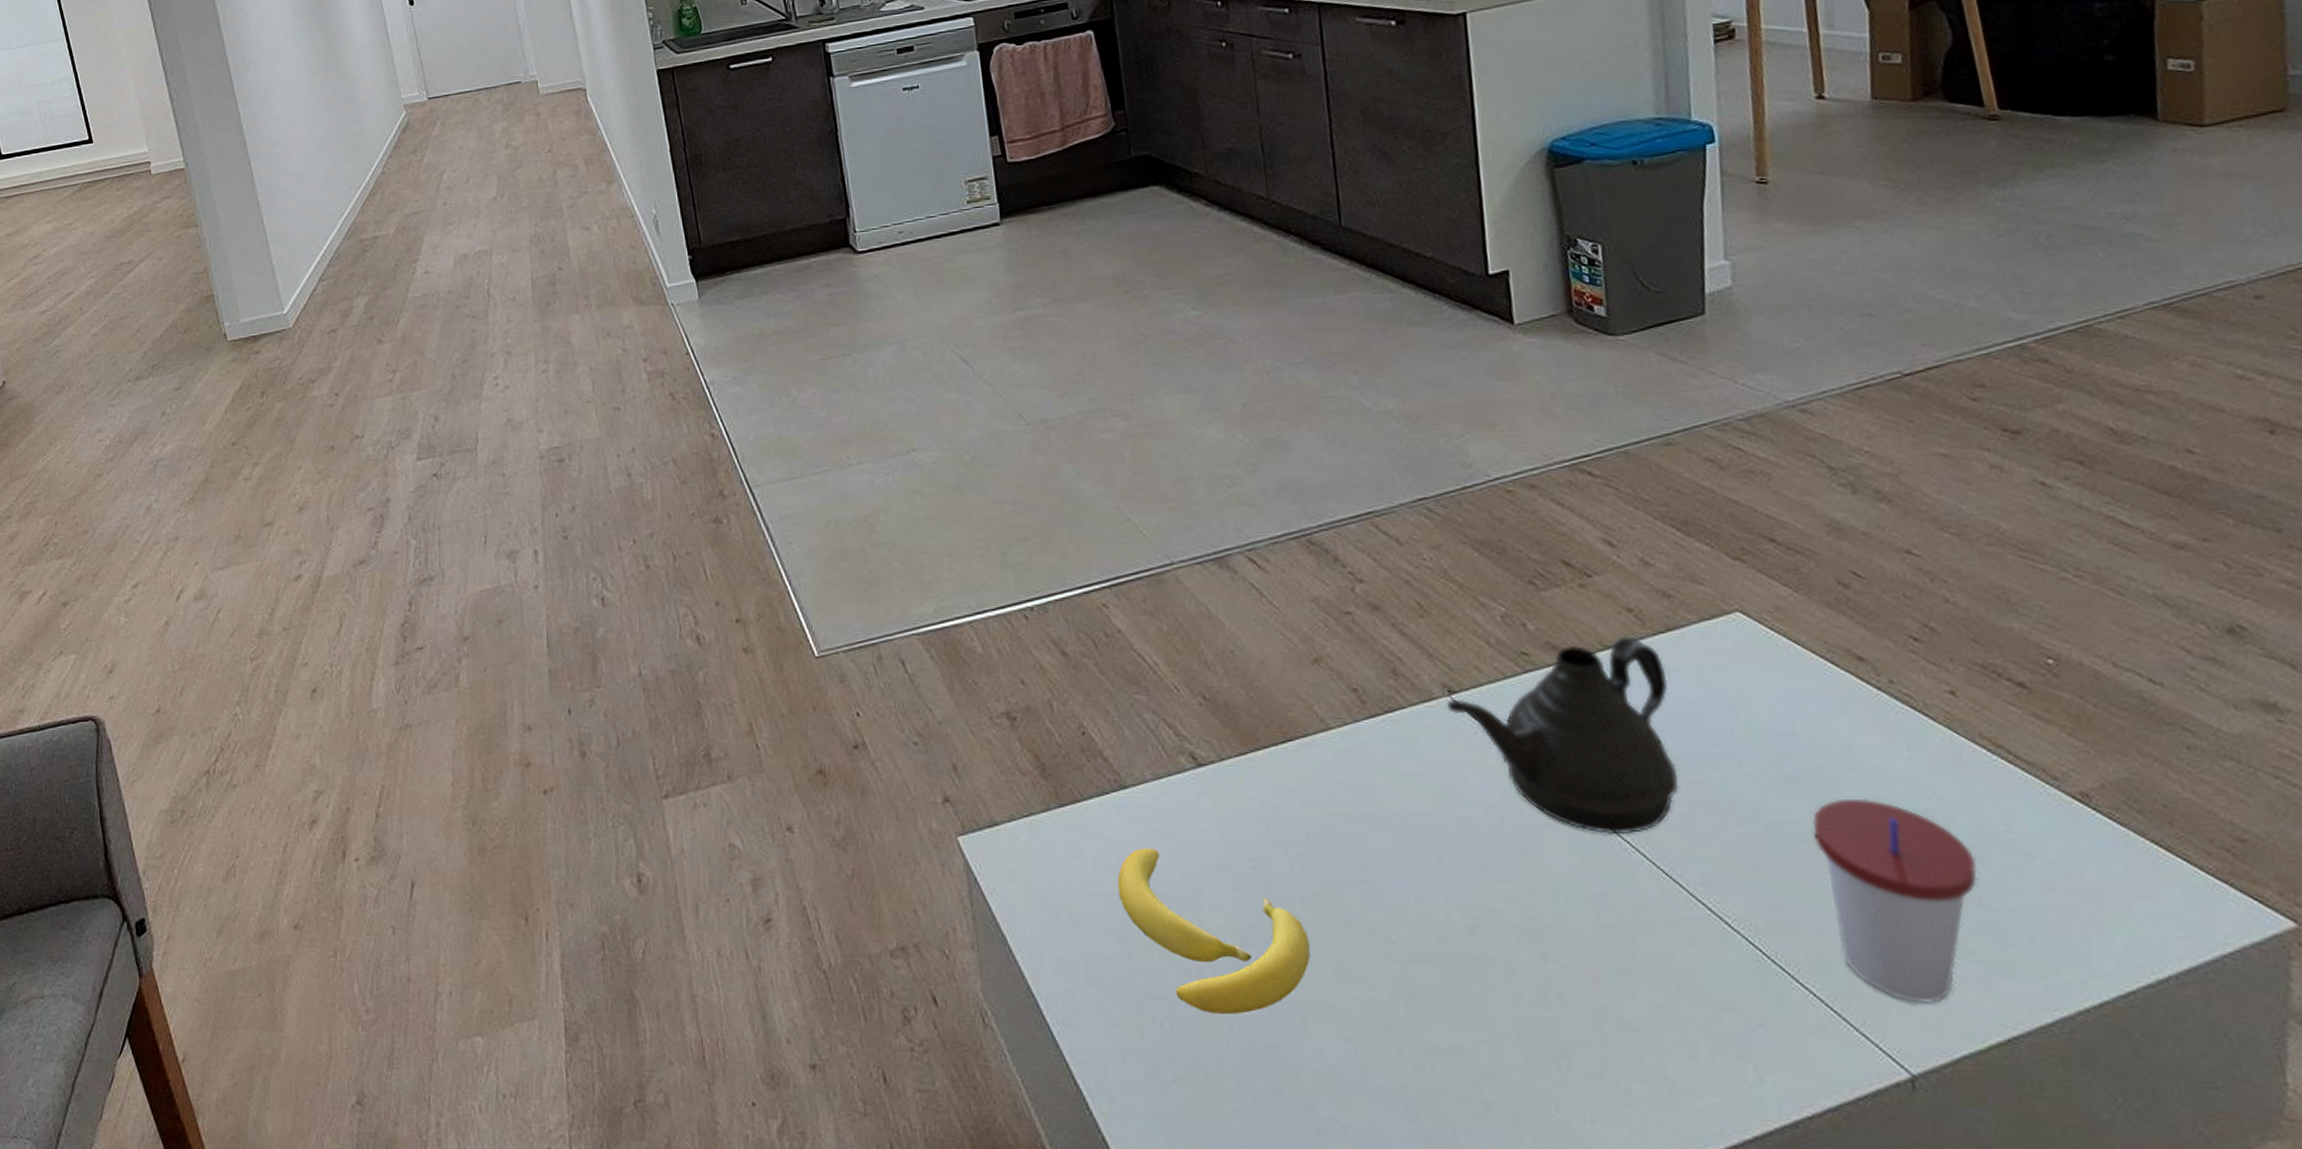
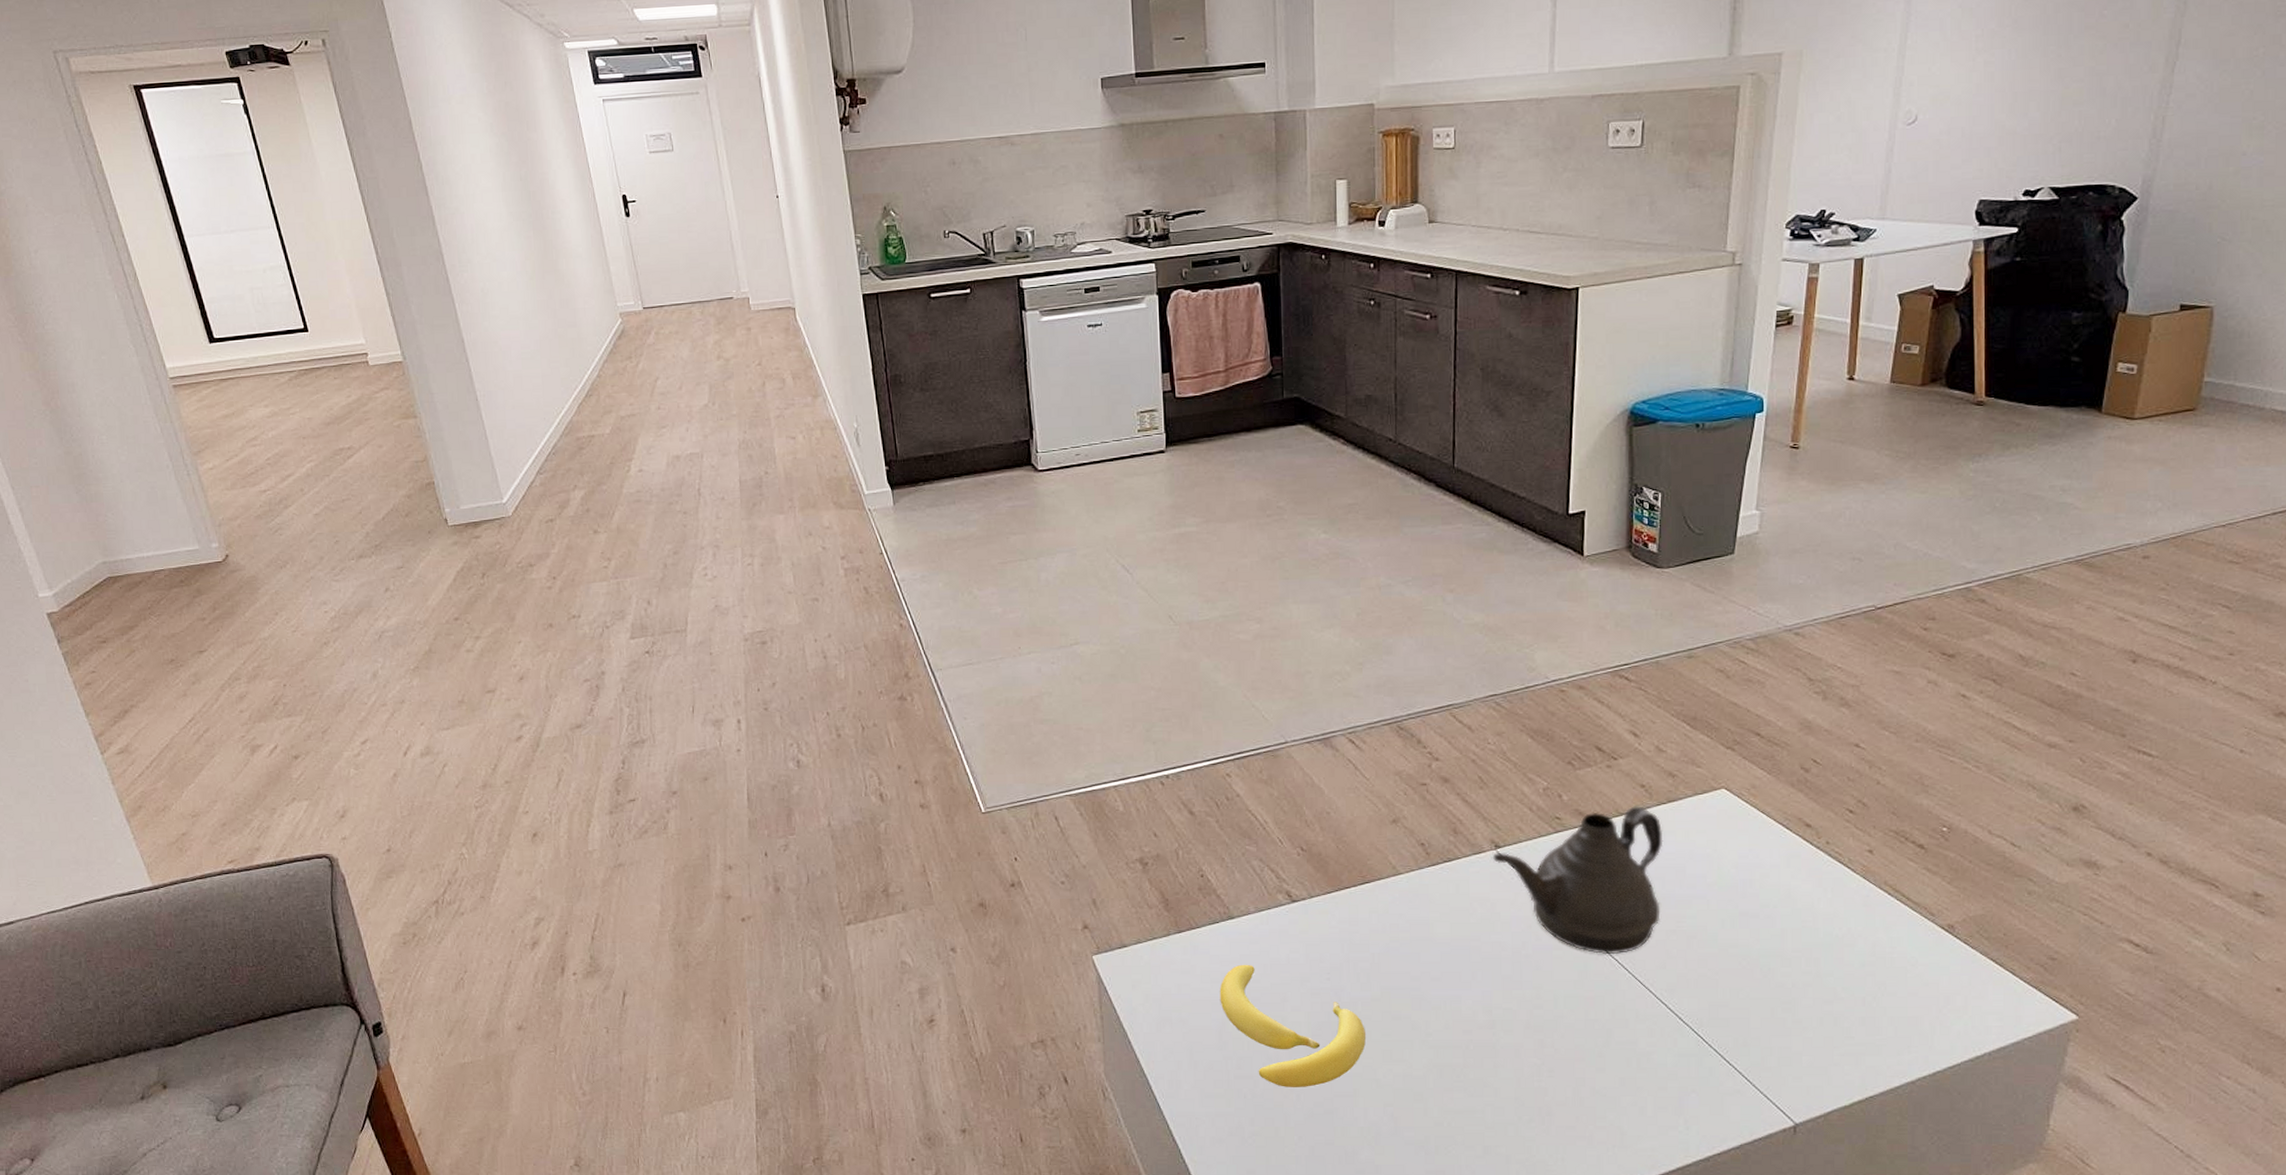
cup: present [1811,798,1978,1003] -> none [1753,928,1866,1074]

